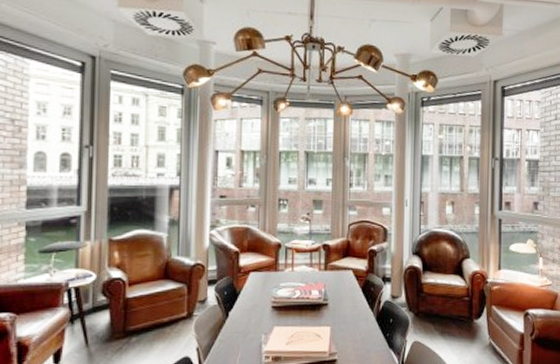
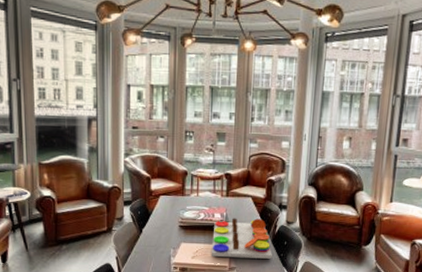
board game: none [308,294,377,342] -> present [211,218,272,259]

